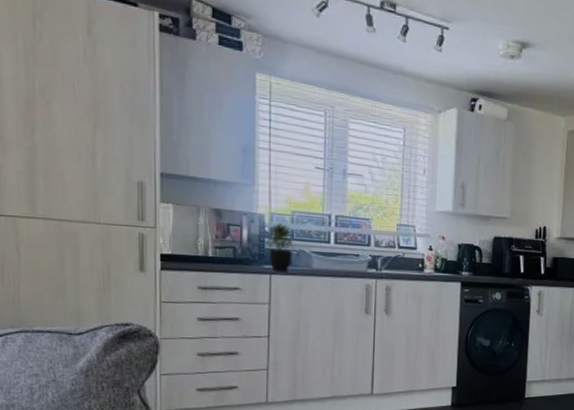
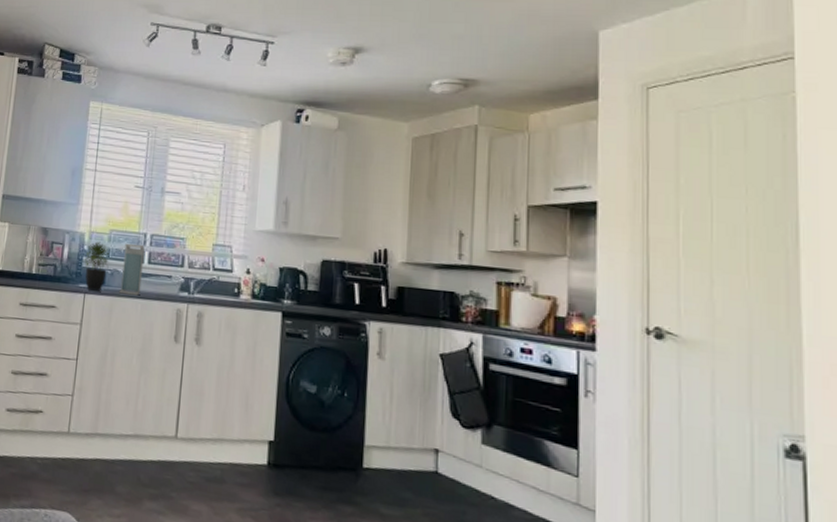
soap dispenser: none [307,224,330,274] -> present [119,243,145,296]

